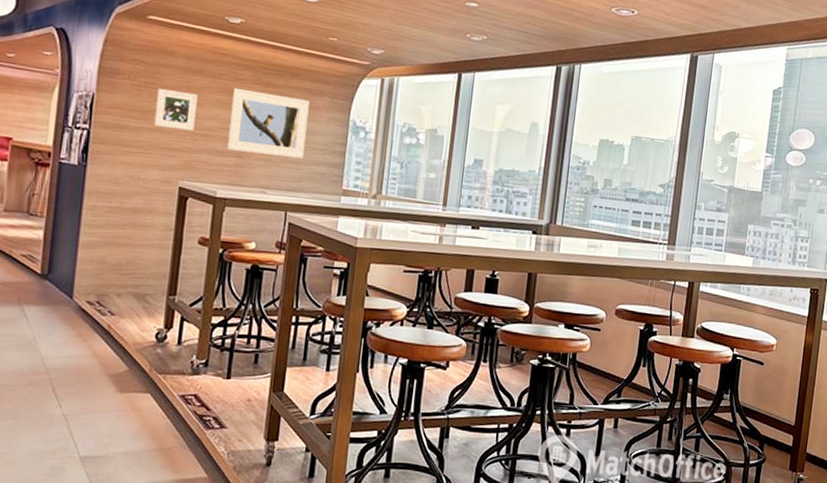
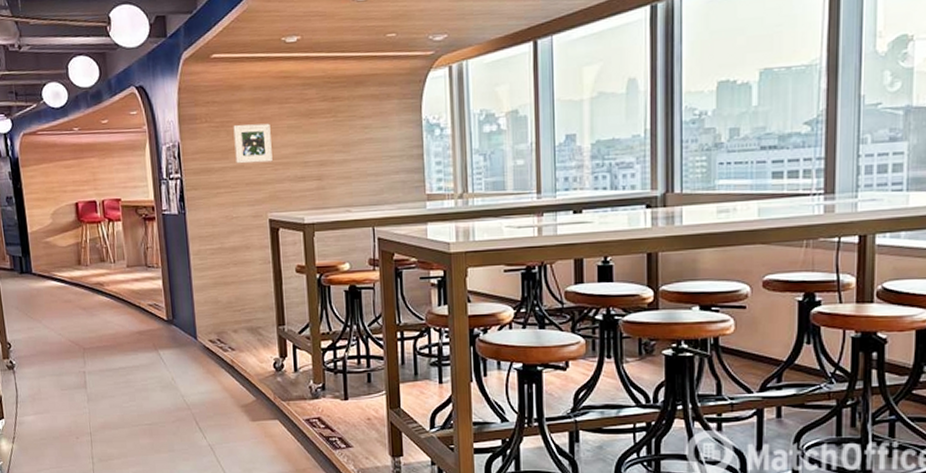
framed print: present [227,87,310,158] -> none [302,106,381,174]

